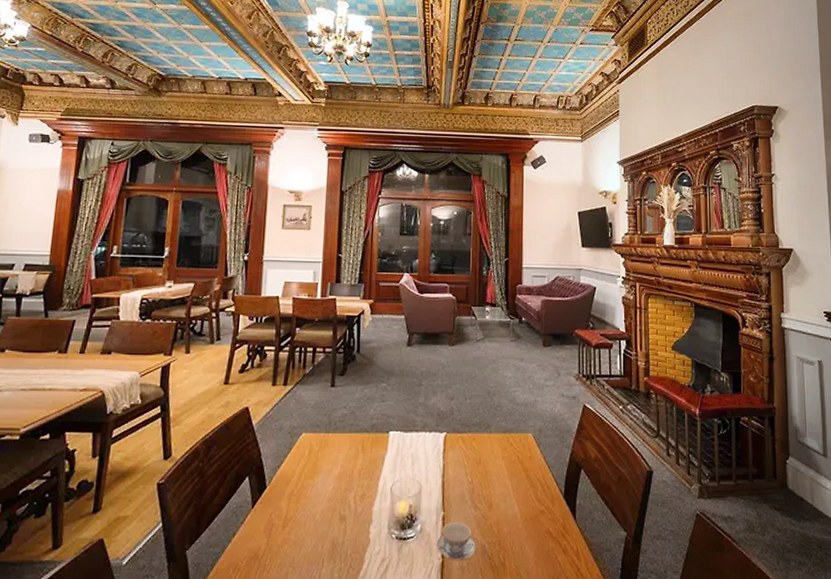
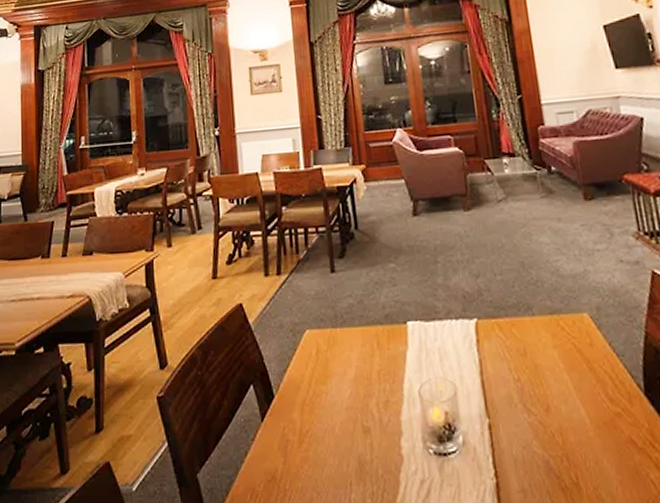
teacup: present [437,521,476,561] -> none [486,430,538,482]

